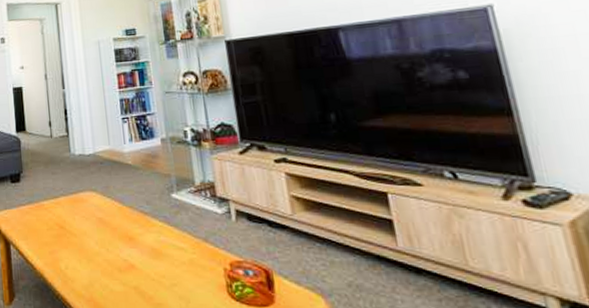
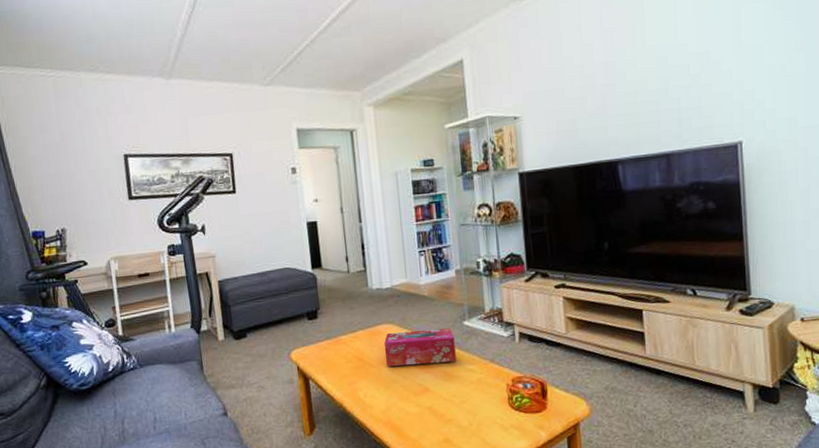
tissue box: none [86,200,165,238] -> present [383,328,456,367]

